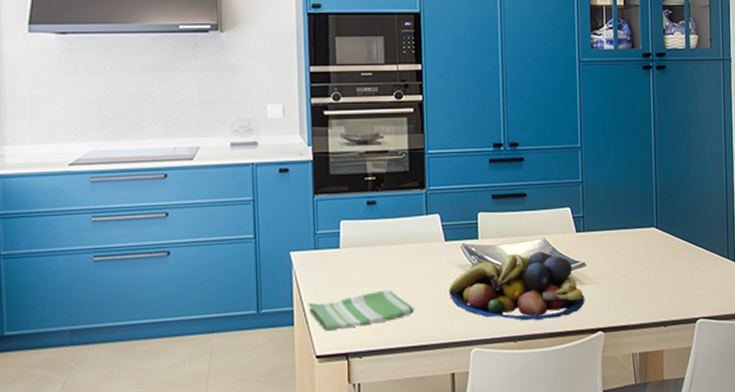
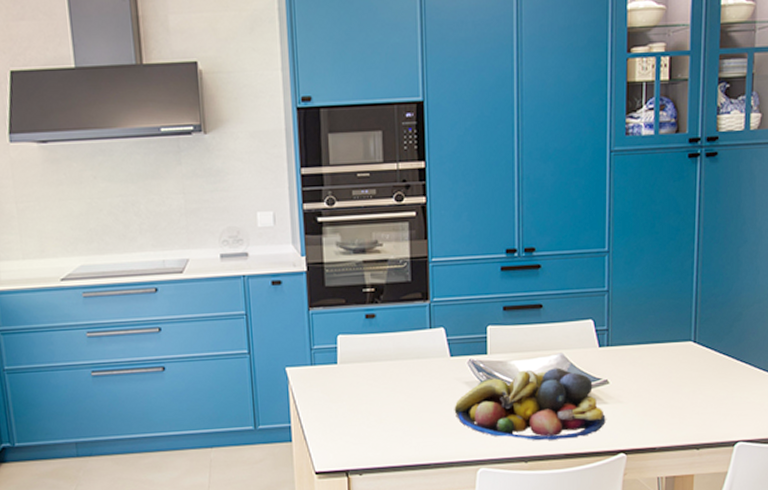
dish towel: present [308,289,415,331] -> none [305,407,418,447]

